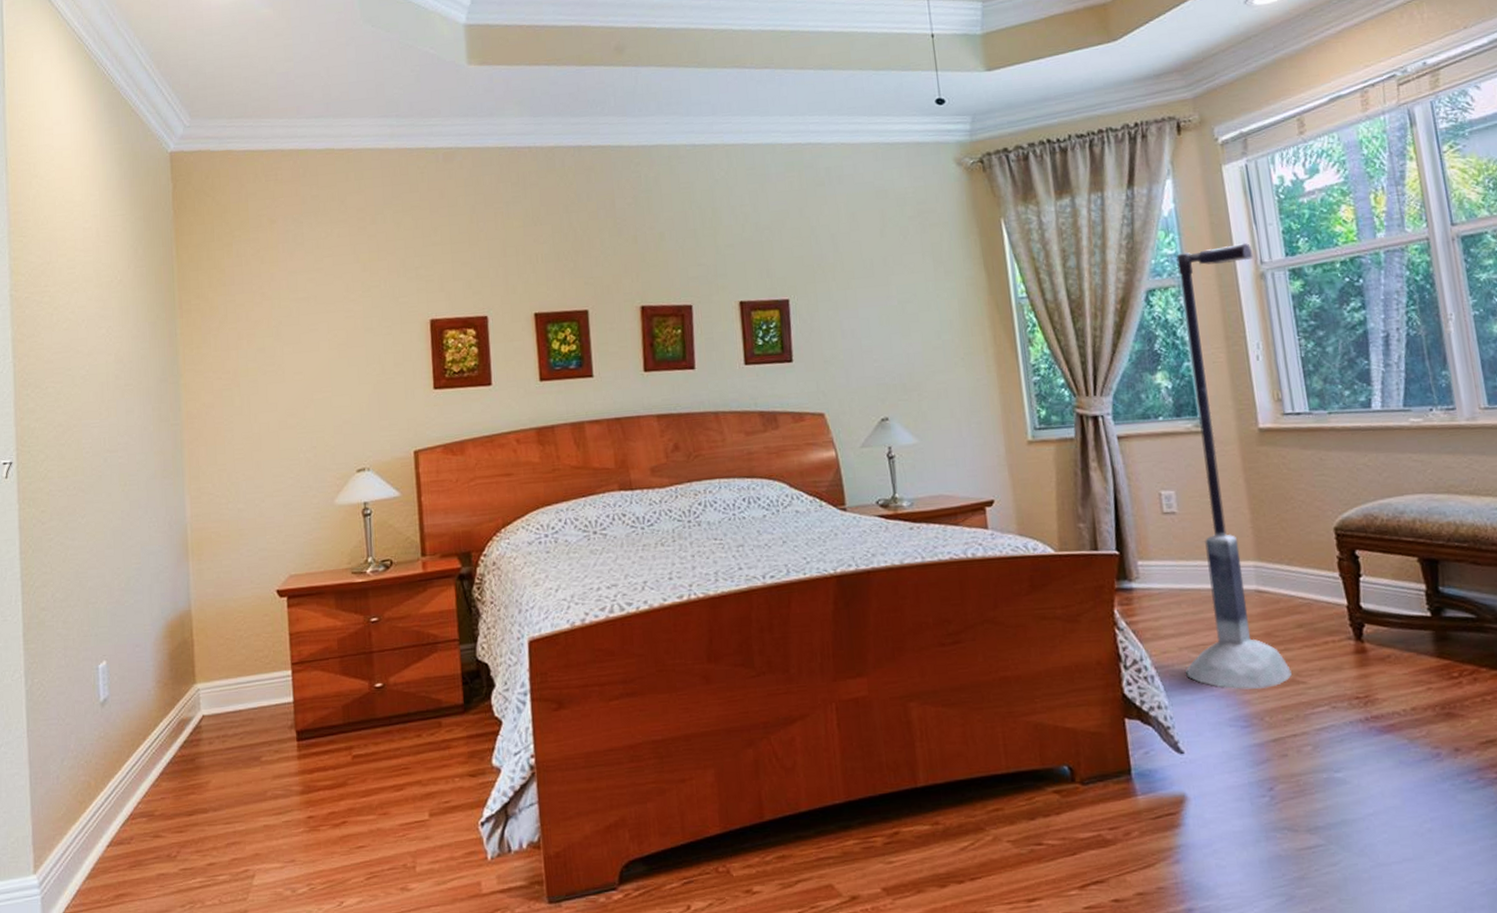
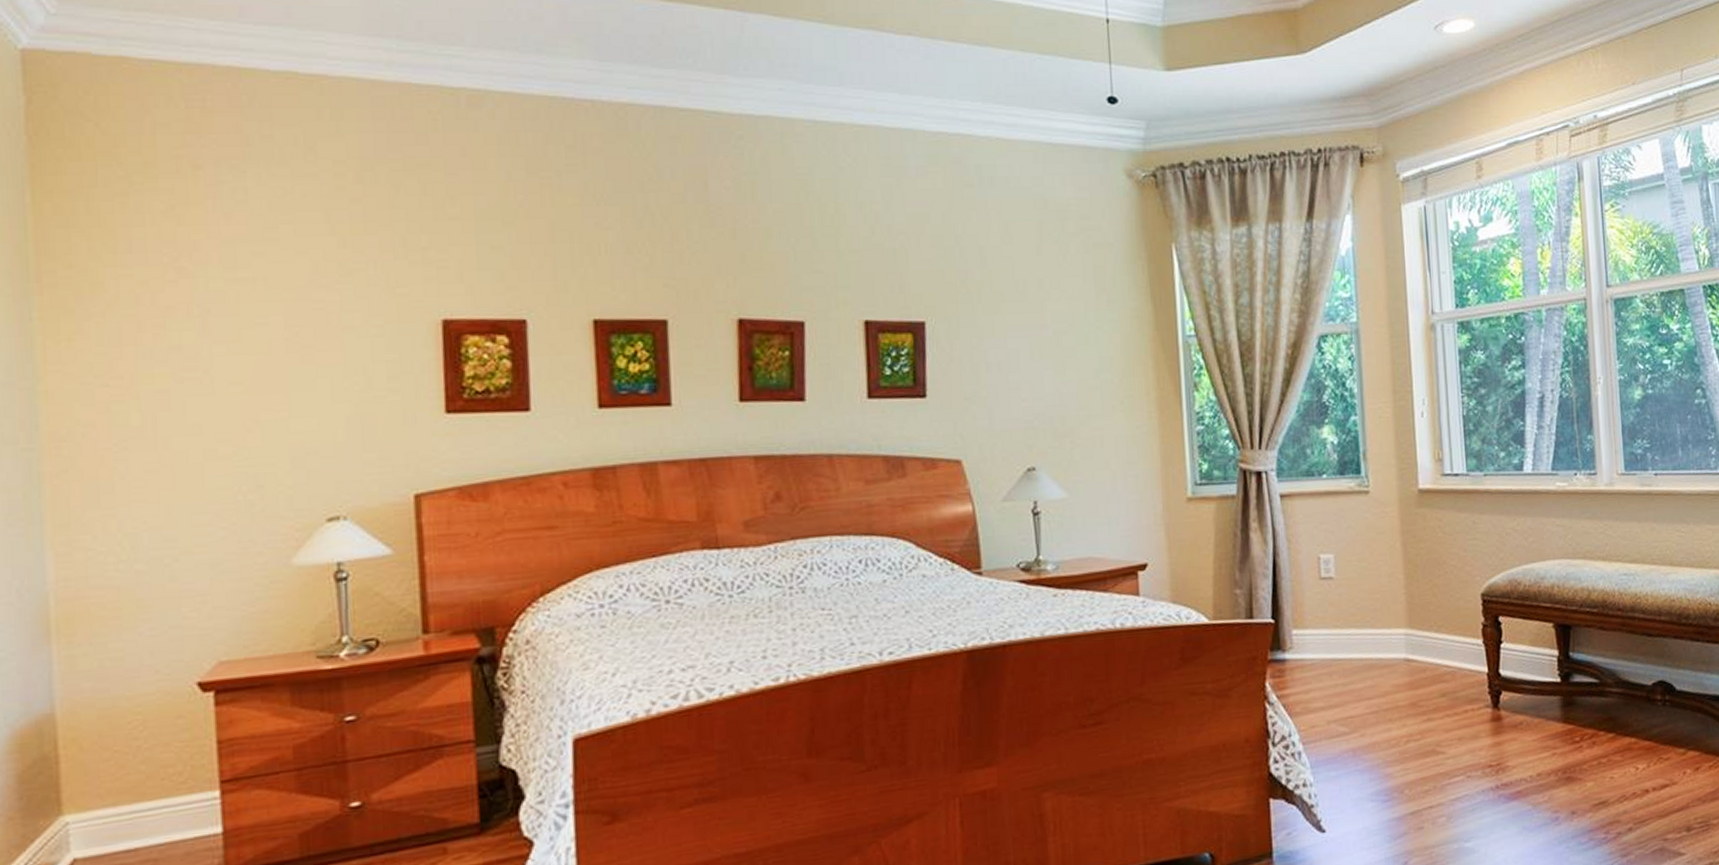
floor lamp: present [1176,243,1292,690] -> none [1333,291,1433,763]

